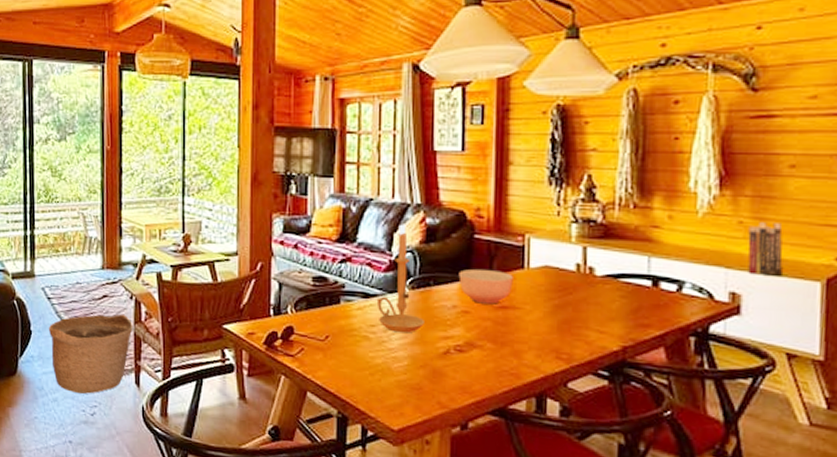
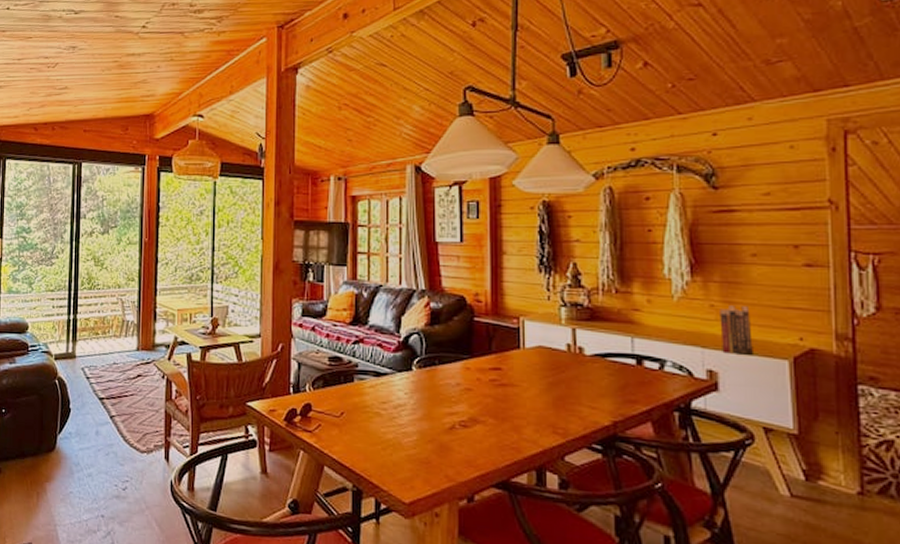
basket: present [48,313,133,394] -> none [86,392,164,469]
candle holder: present [376,224,424,333] -> none [387,308,431,410]
bowl: present [458,268,513,305] -> none [461,348,510,382]

